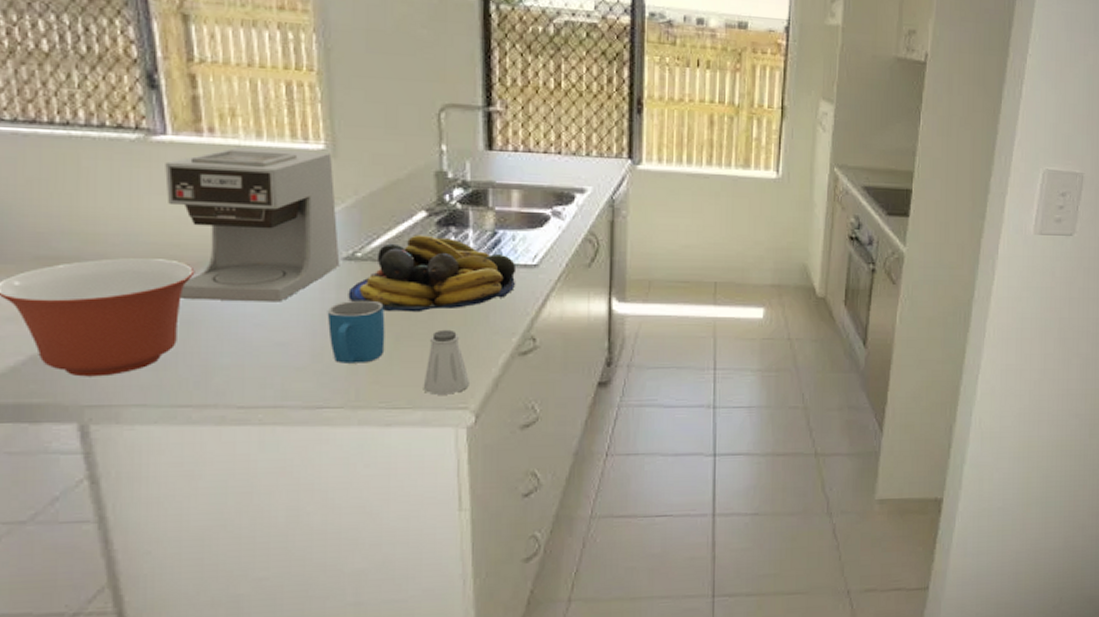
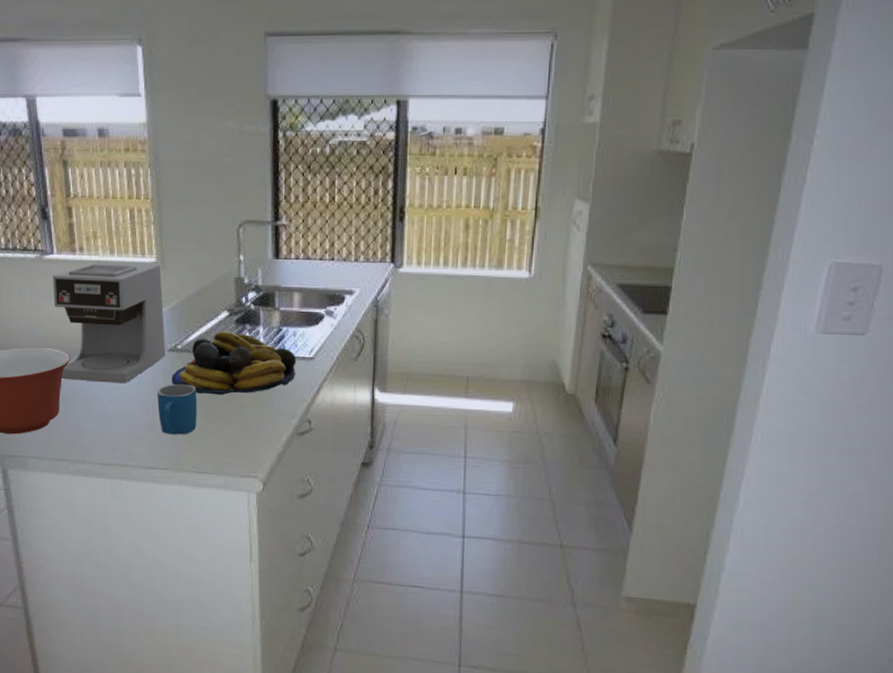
saltshaker: present [423,329,471,395] -> none [224,410,260,465]

